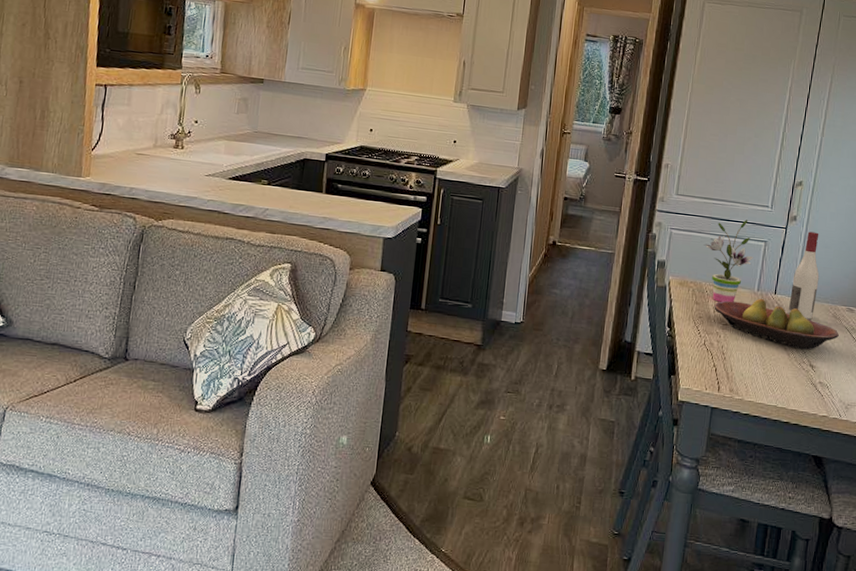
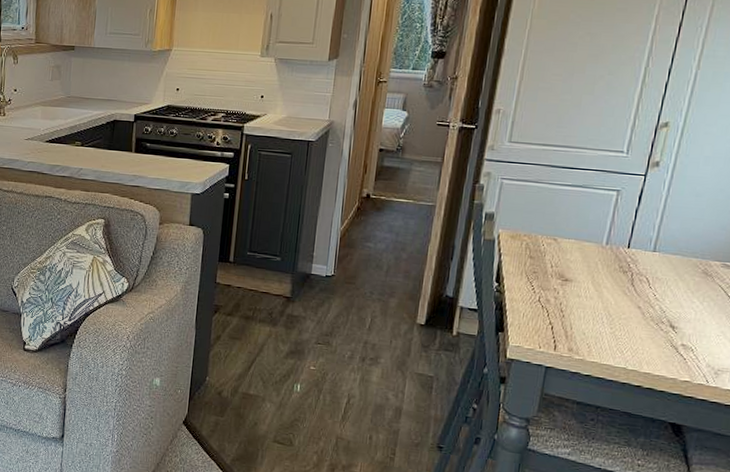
potted plant: present [703,220,753,303] -> none [541,167,602,257]
fruit bowl: present [714,298,839,350] -> none [551,252,710,310]
wine bottle: present [788,231,820,320] -> none [644,178,689,276]

